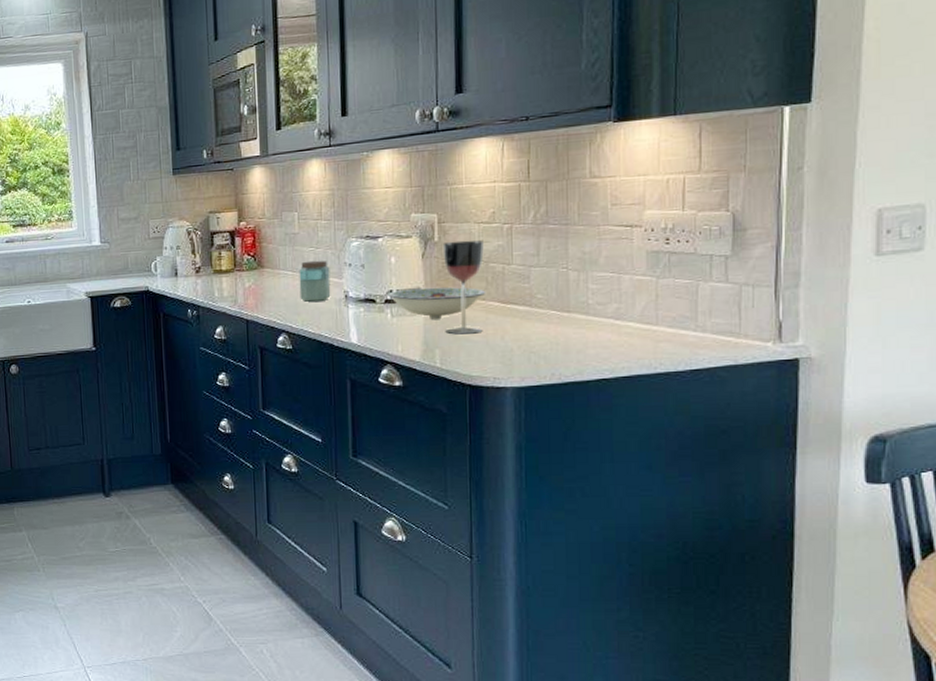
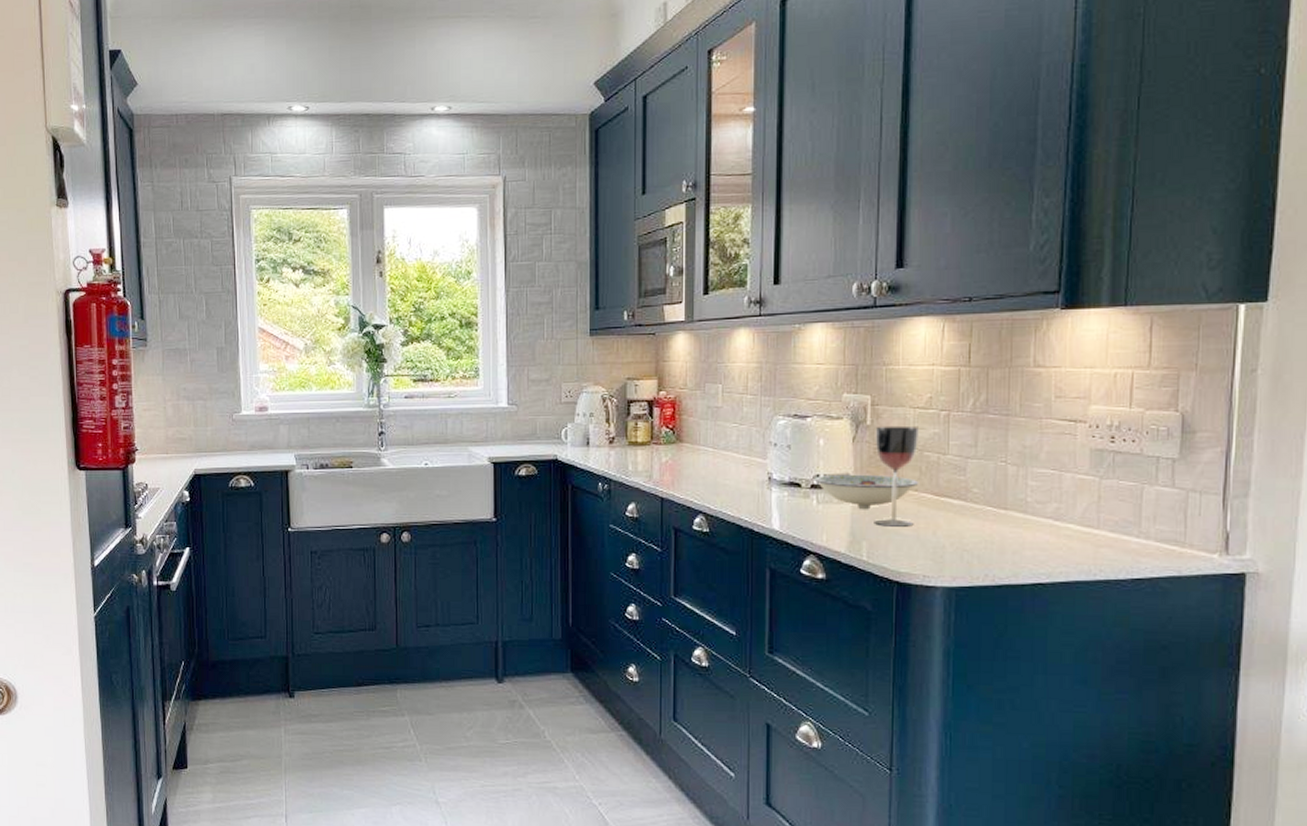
peanut butter: present [299,260,331,302] -> none [720,437,754,482]

